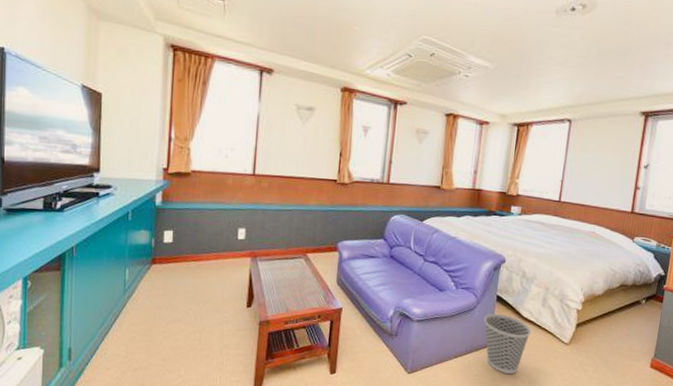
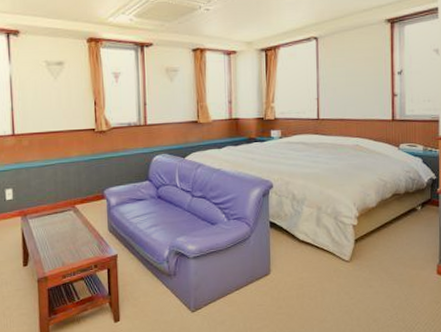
wastebasket: present [484,313,531,374] -> none [260,239,310,299]

